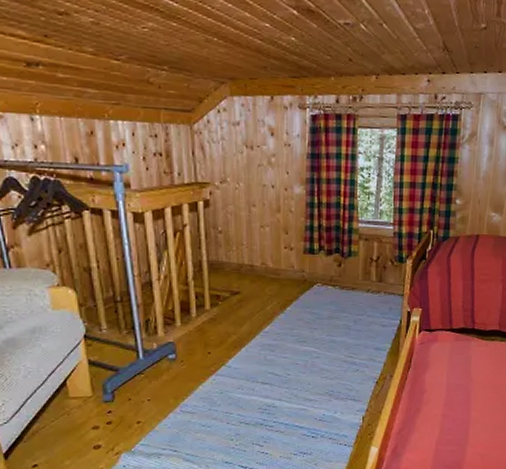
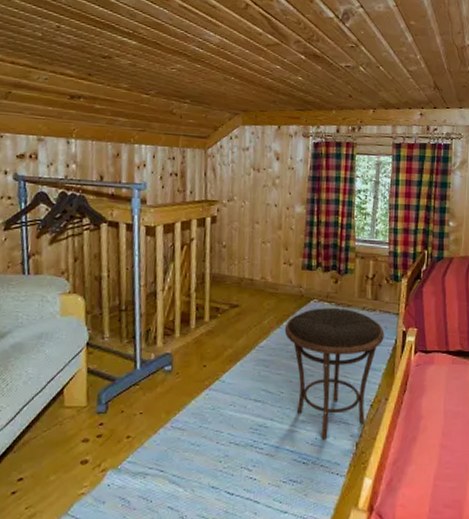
side table: none [288,292,389,416] -> present [284,308,384,441]

